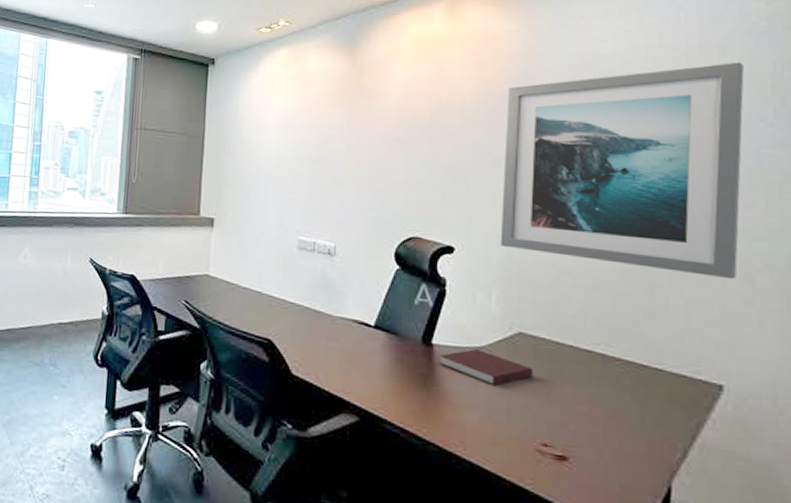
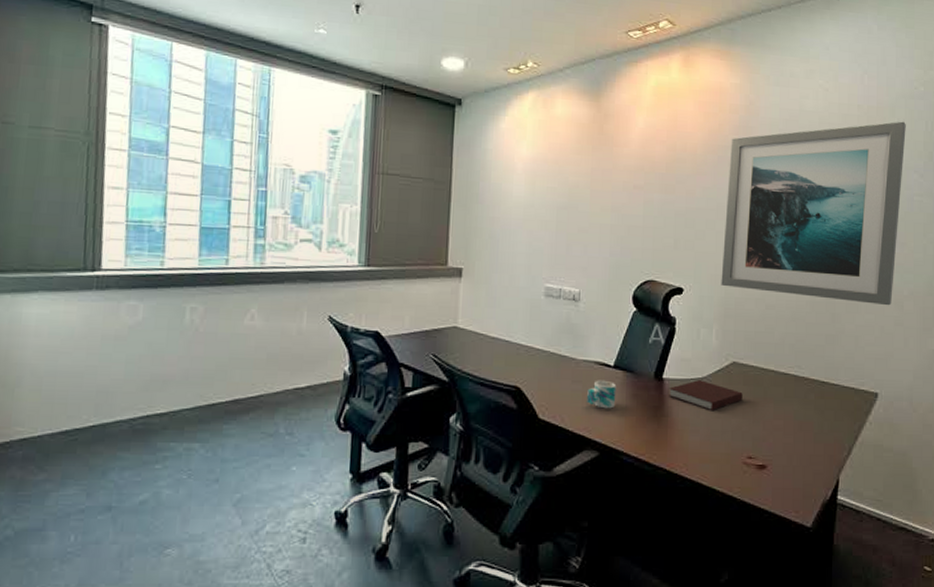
mug: none [345,339,378,372] -> present [587,380,617,409]

